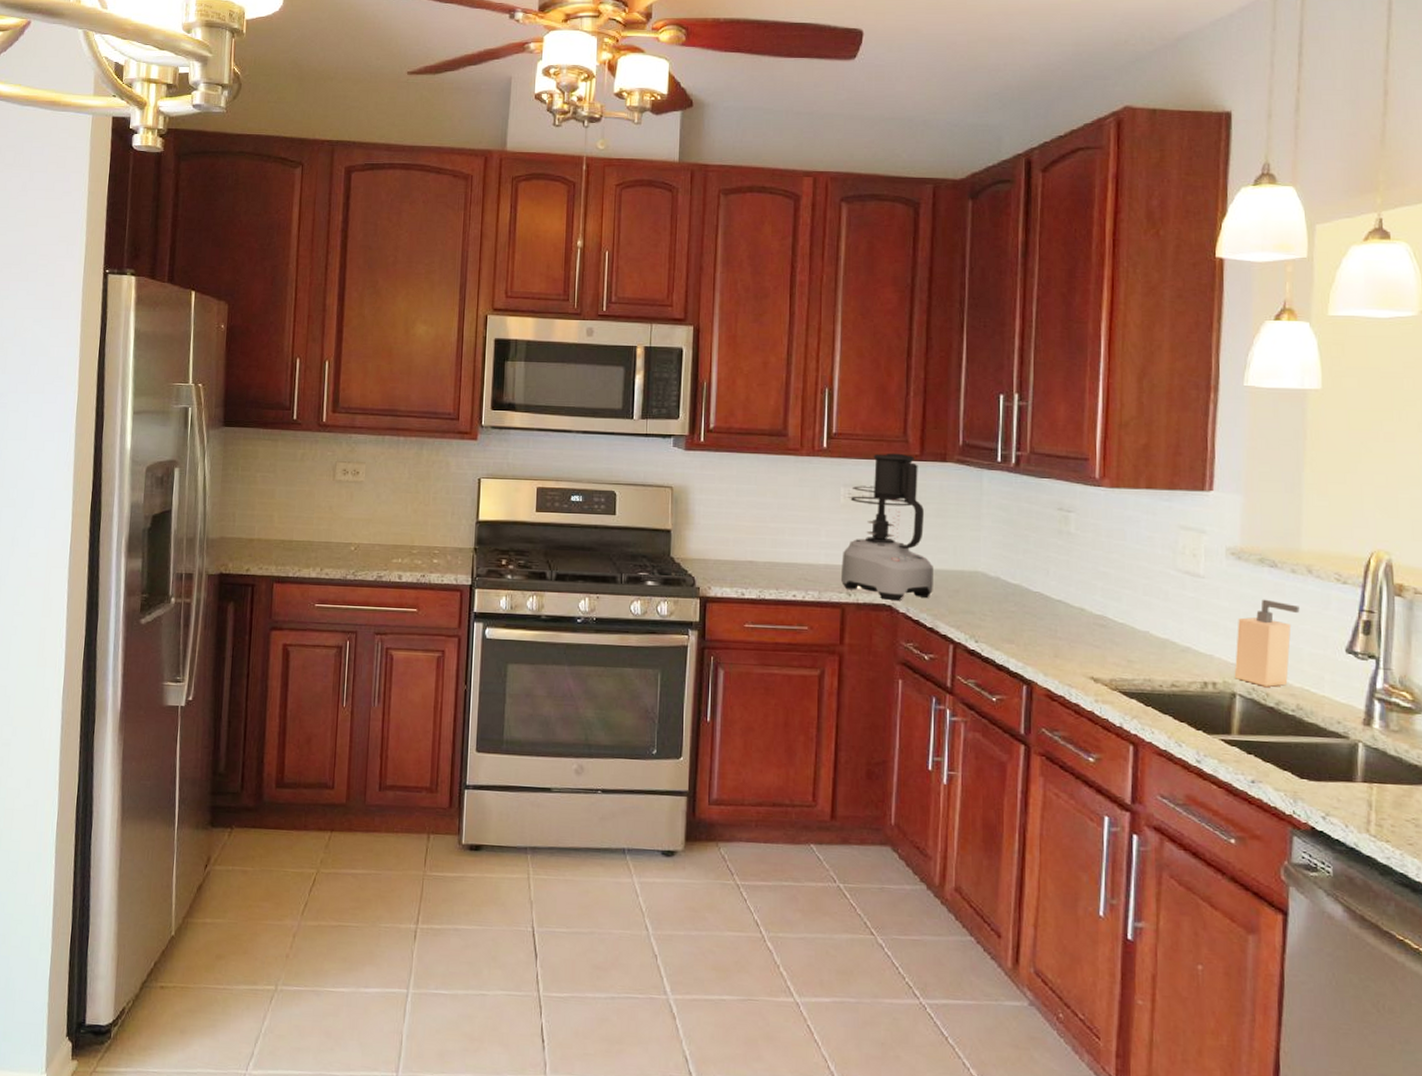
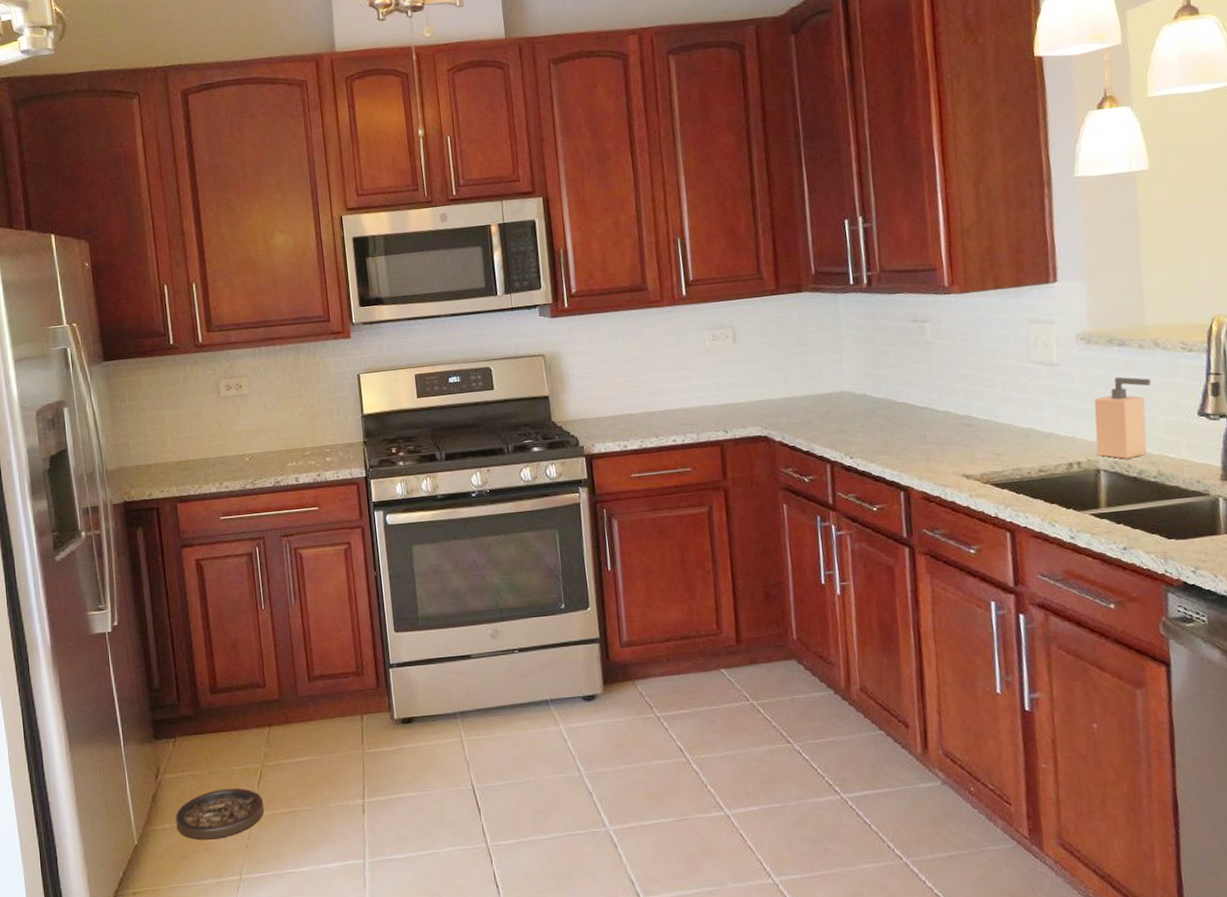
pet bowl: none [218,890,313,943] -> present [175,788,264,840]
blender: present [840,453,933,600] -> none [714,290,805,431]

